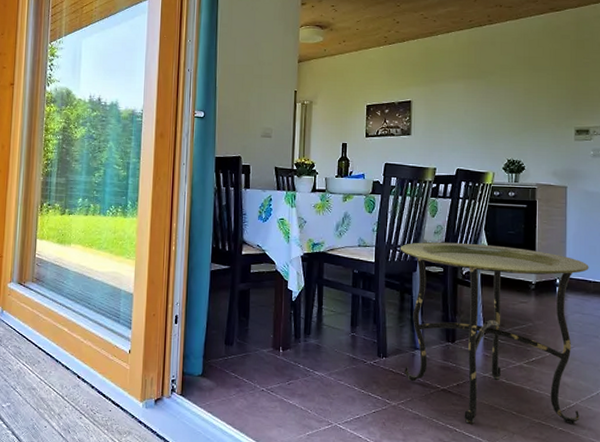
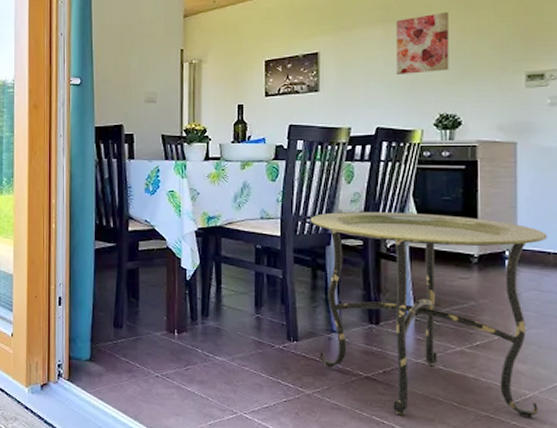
wall art: none [474,73,516,124] -> present [395,12,449,74]

